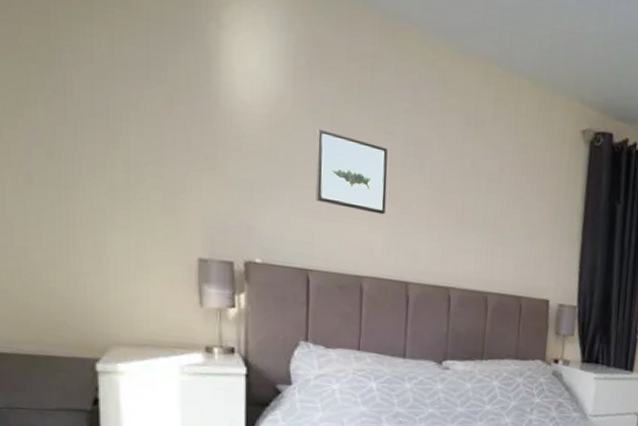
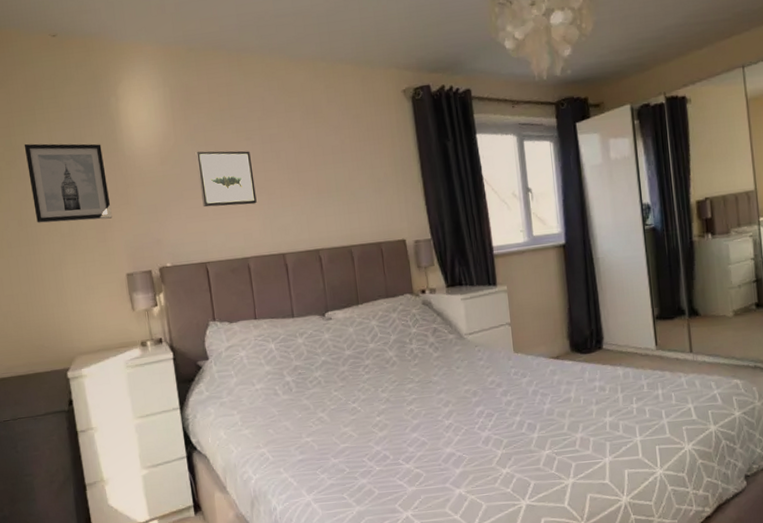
wall art: none [69,46,190,183] -> present [24,143,113,223]

